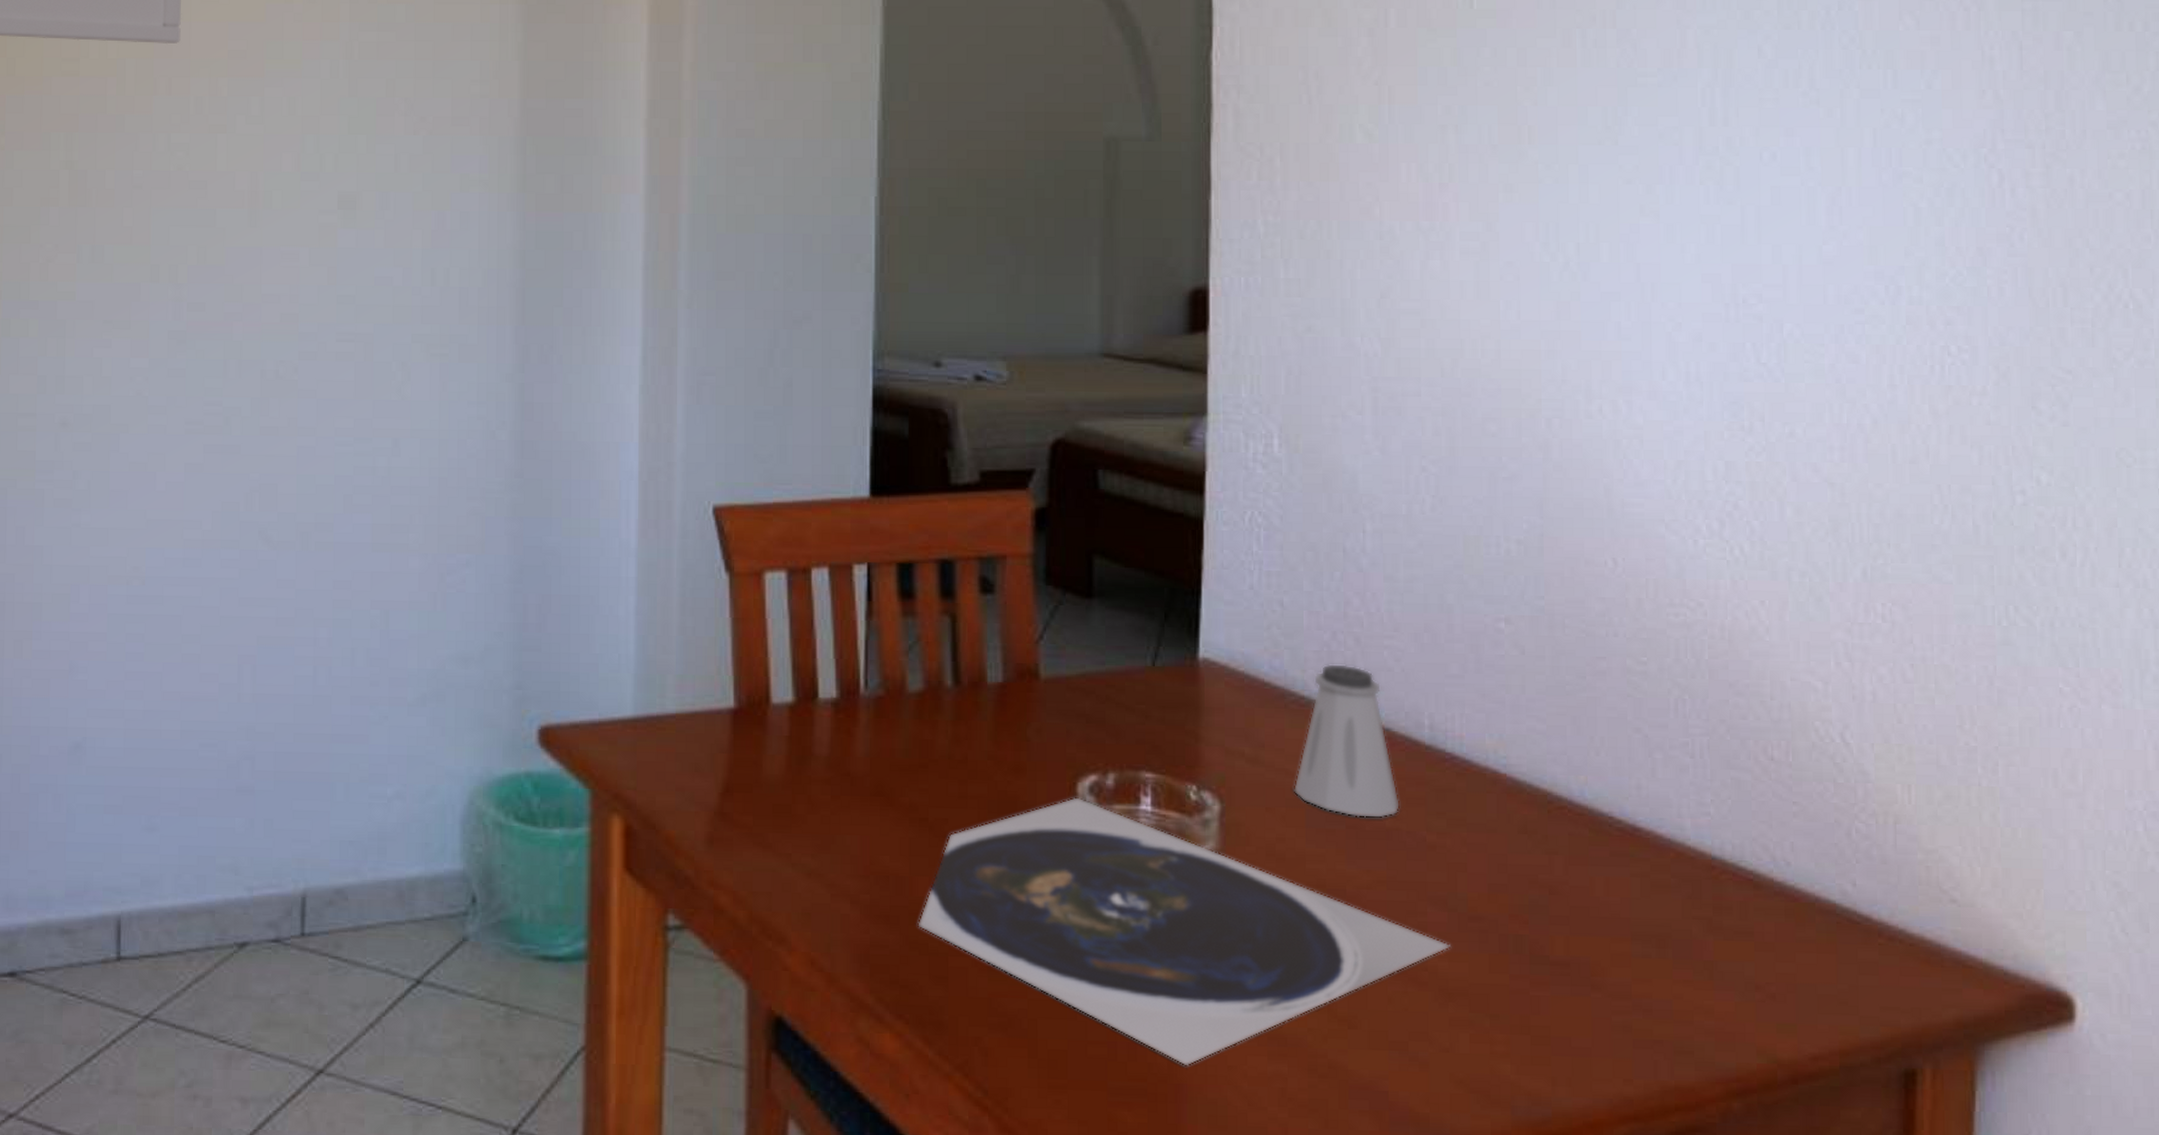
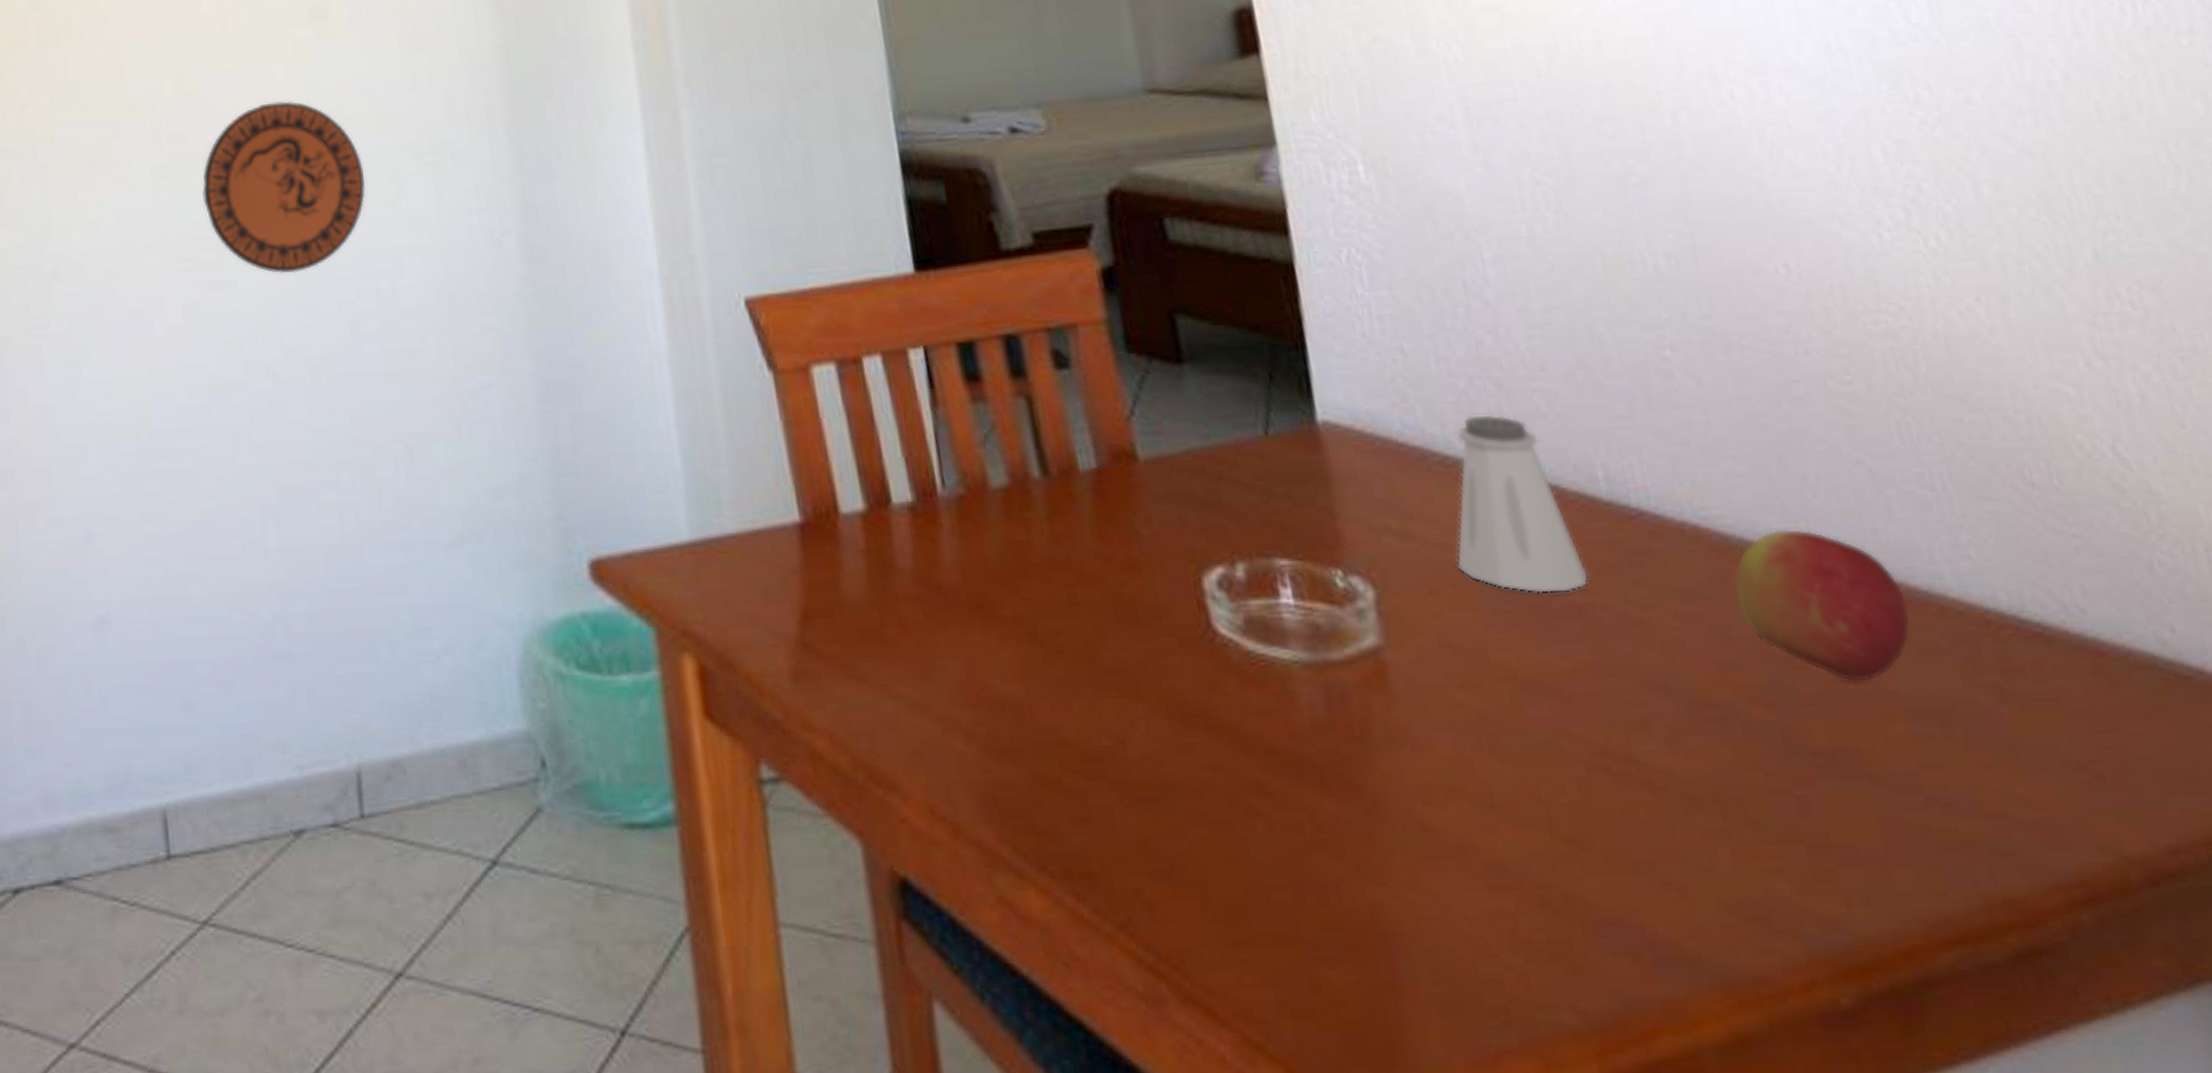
decorative plate: none [216,282,375,445] -> present [202,101,366,274]
plate: present [918,797,1452,1066] -> none [1045,594,1686,909]
apple: none [1516,779,1653,909] -> present [1733,528,1911,683]

